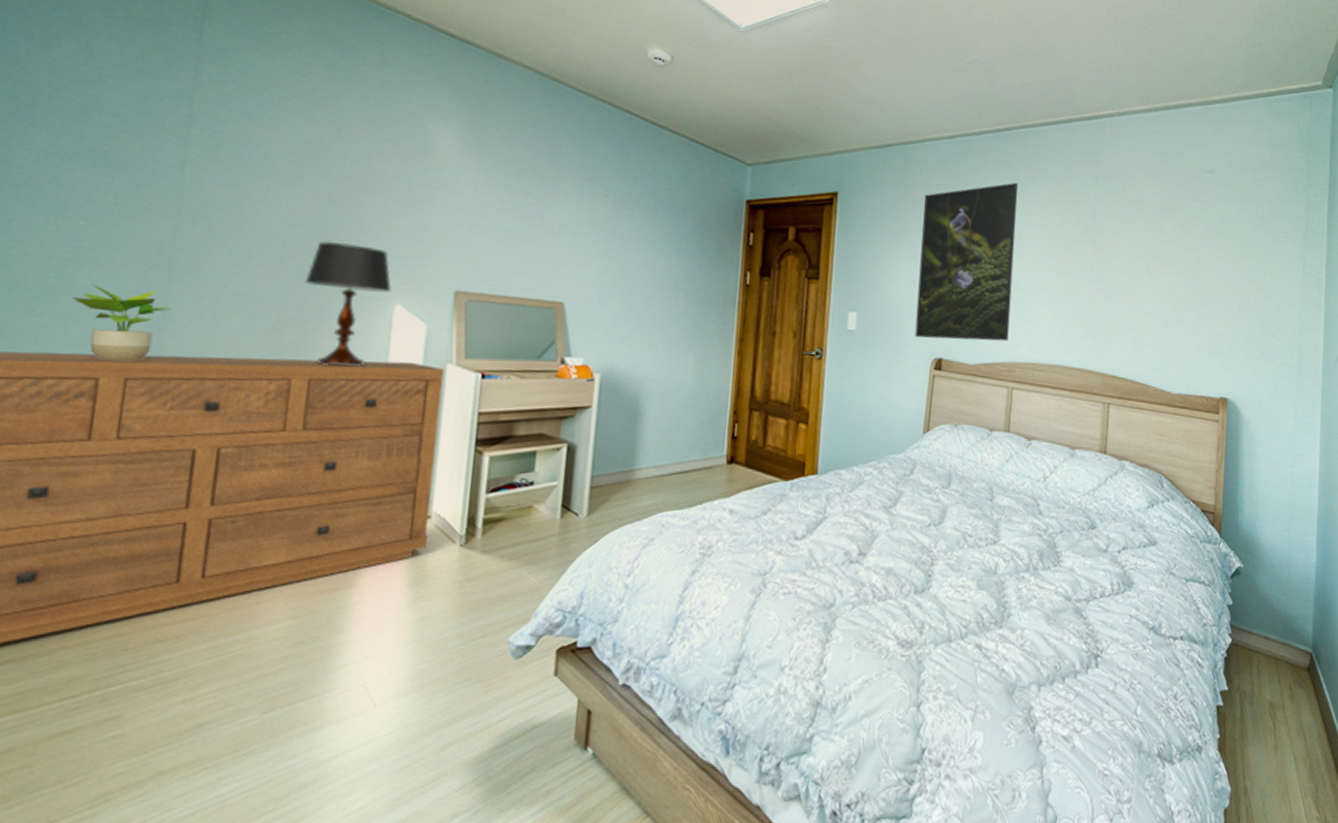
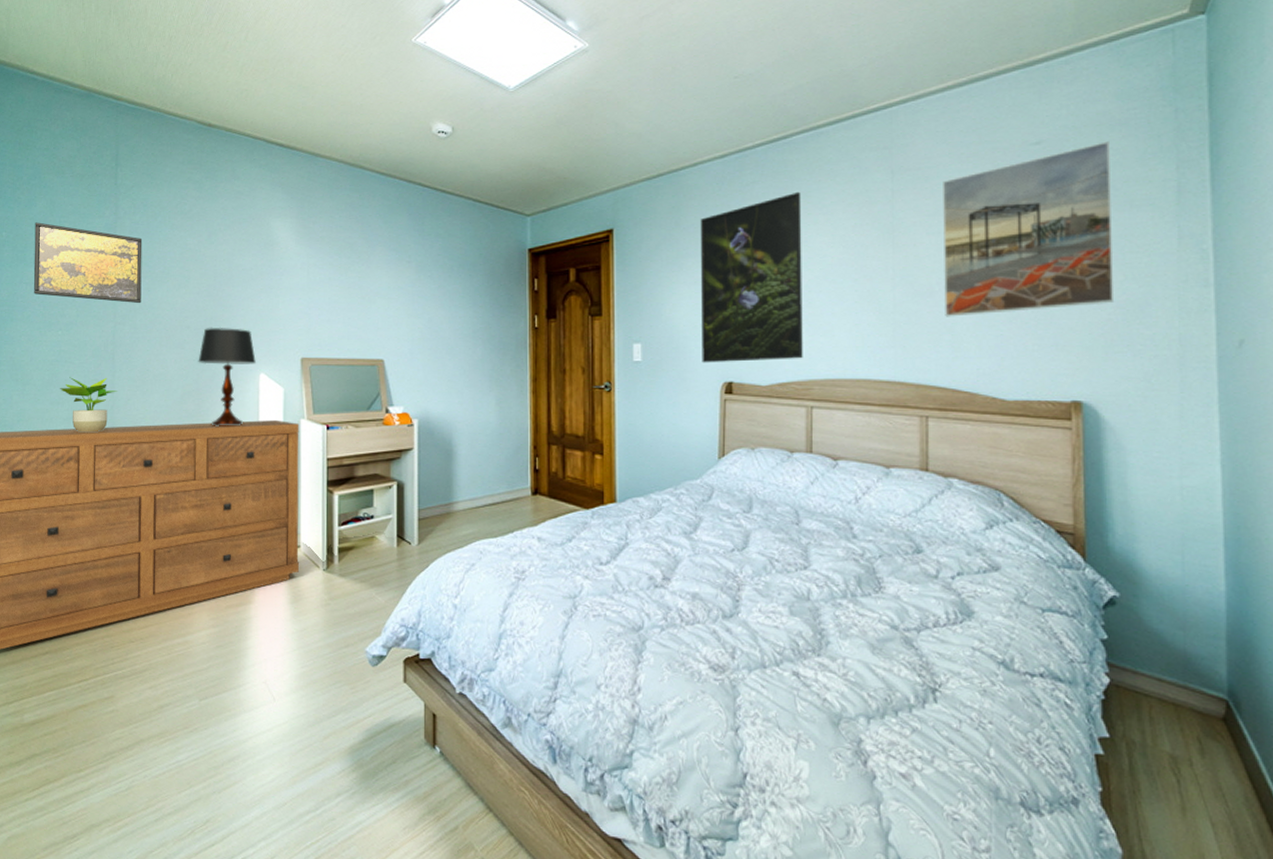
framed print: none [42,69,235,200] -> present [33,222,143,304]
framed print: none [1130,179,1262,317] -> present [943,141,1115,317]

